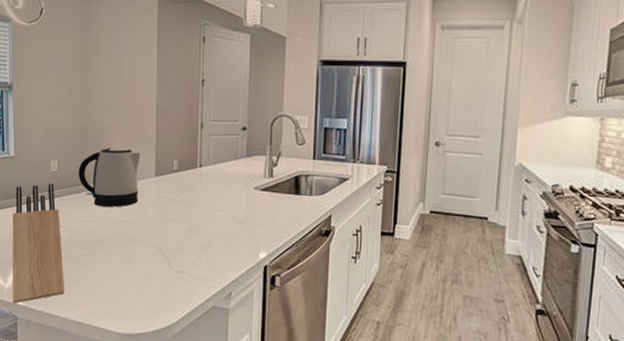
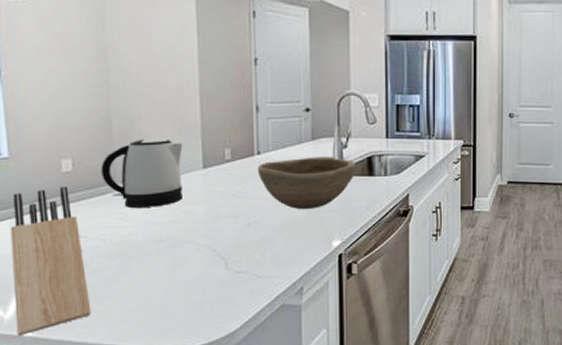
bowl: none [198,172,285,221] -> present [257,156,357,209]

